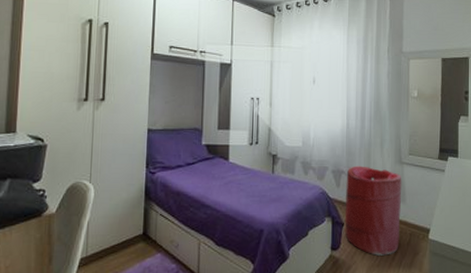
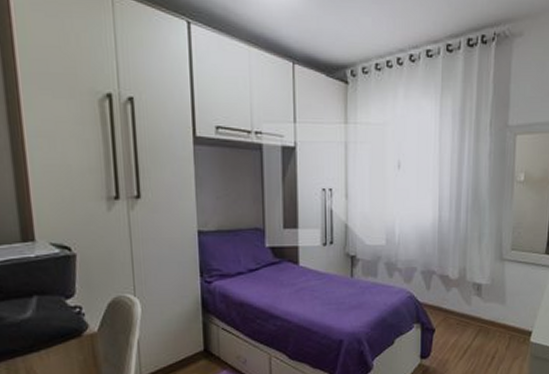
laundry hamper: present [345,166,402,256] -> none [436,264,503,362]

